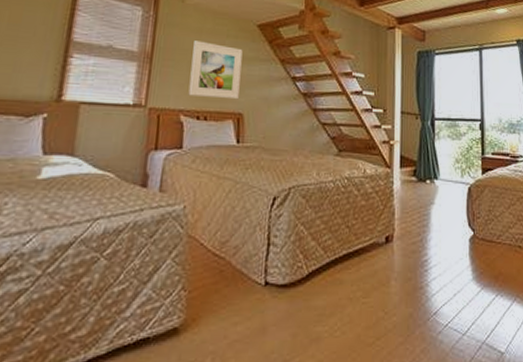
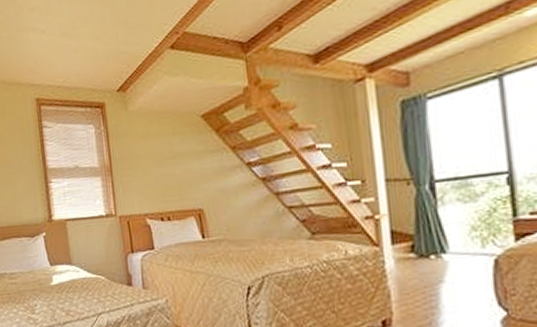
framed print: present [188,41,243,100] -> none [144,144,196,200]

